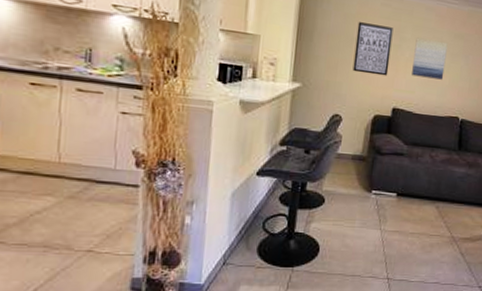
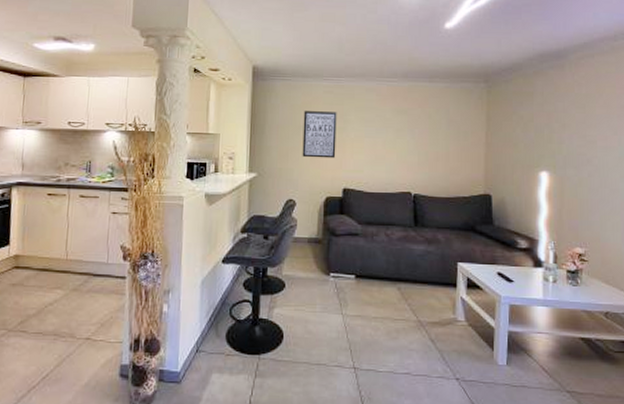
wall art: present [412,37,448,80] -> none [359,118,391,156]

